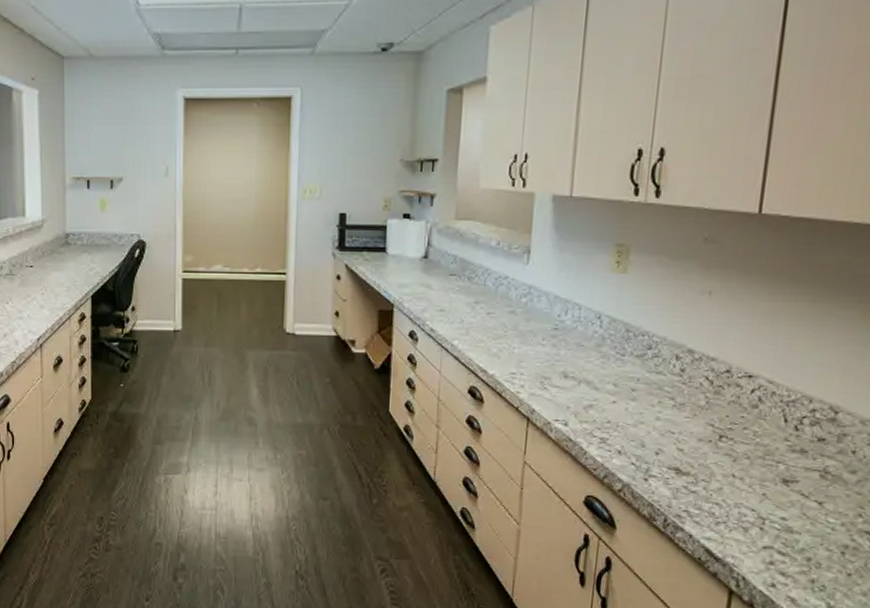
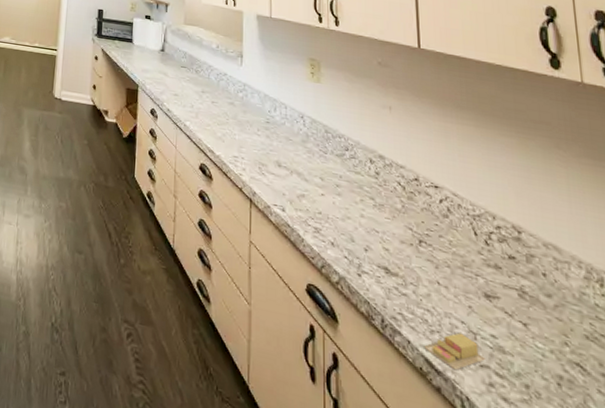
sticky notes: none [706,520,770,555] -> present [424,333,486,371]

